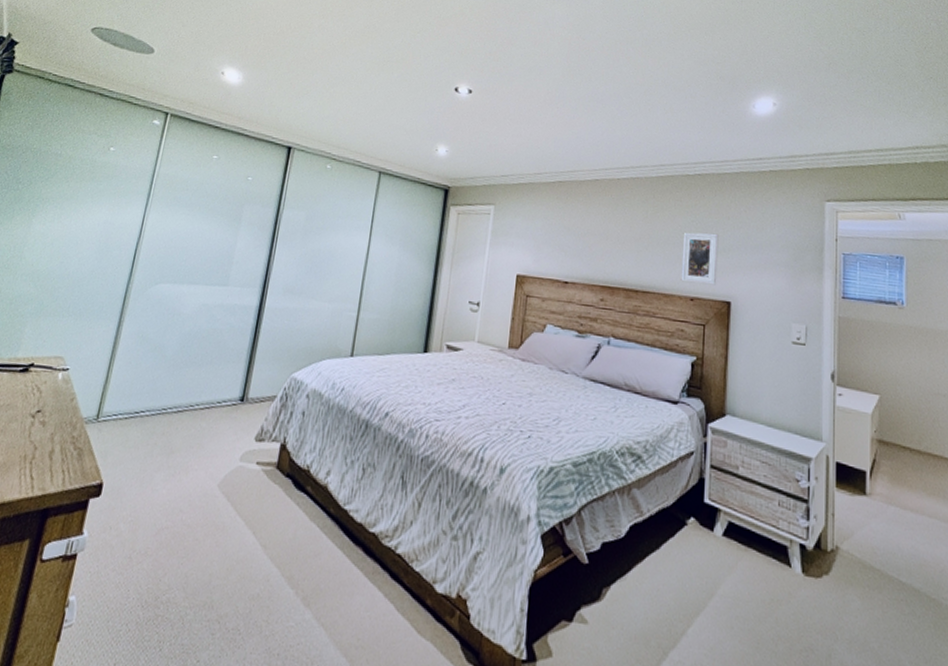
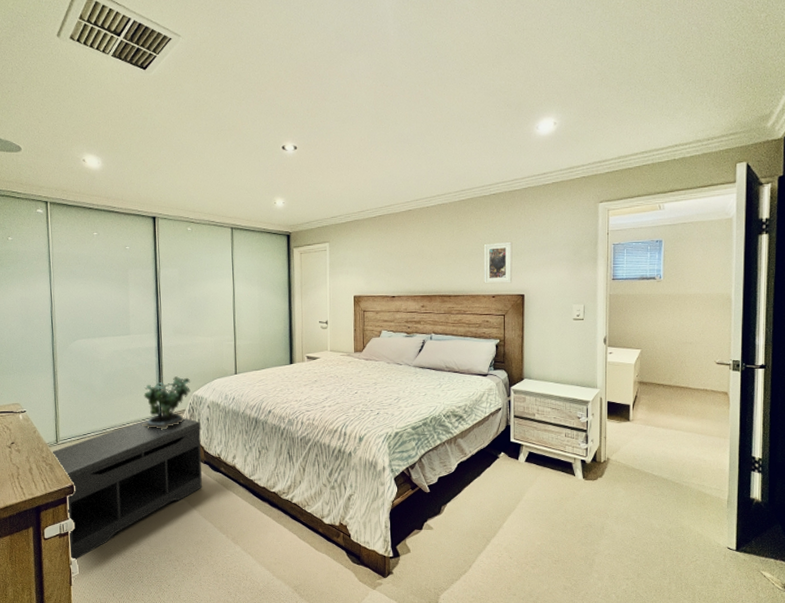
bench: none [70,403,294,601] -> present [53,418,202,561]
potted plant: none [214,345,291,421] -> present [141,376,191,430]

